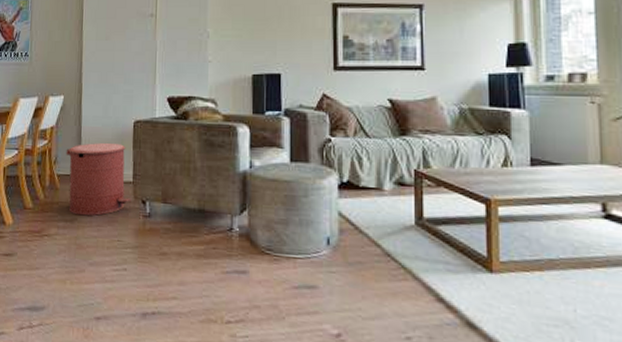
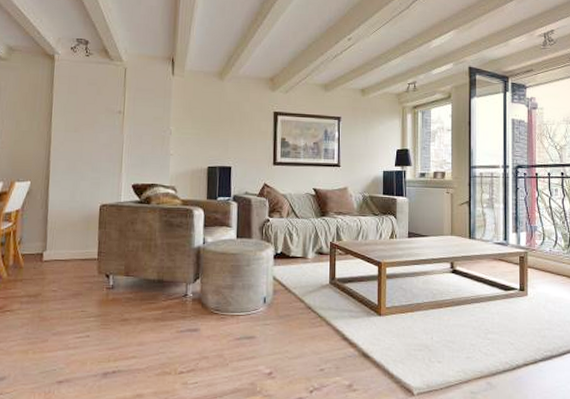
trash can: present [66,143,131,216] -> none [31,224,95,291]

